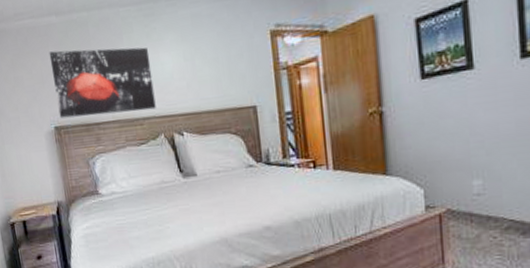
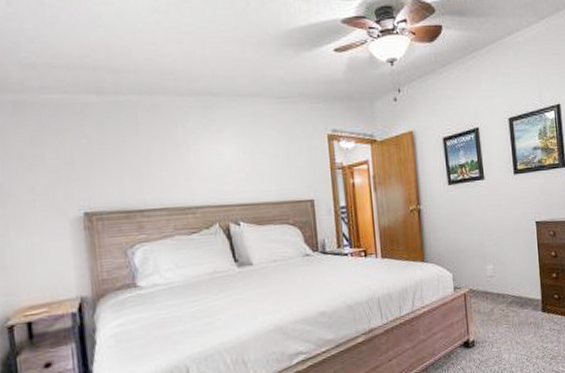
wall art: present [49,47,156,118] -> none [83,131,211,204]

